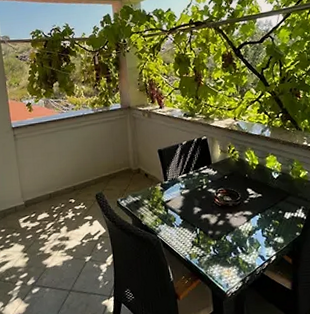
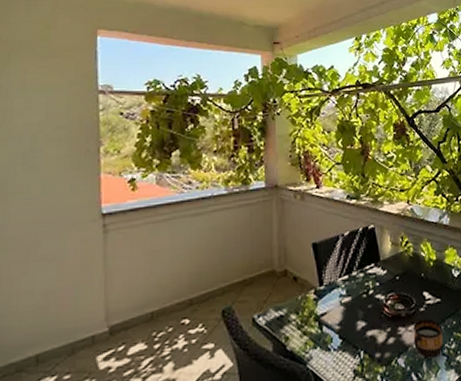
cup: none [238,208,264,237] -> present [413,318,444,358]

